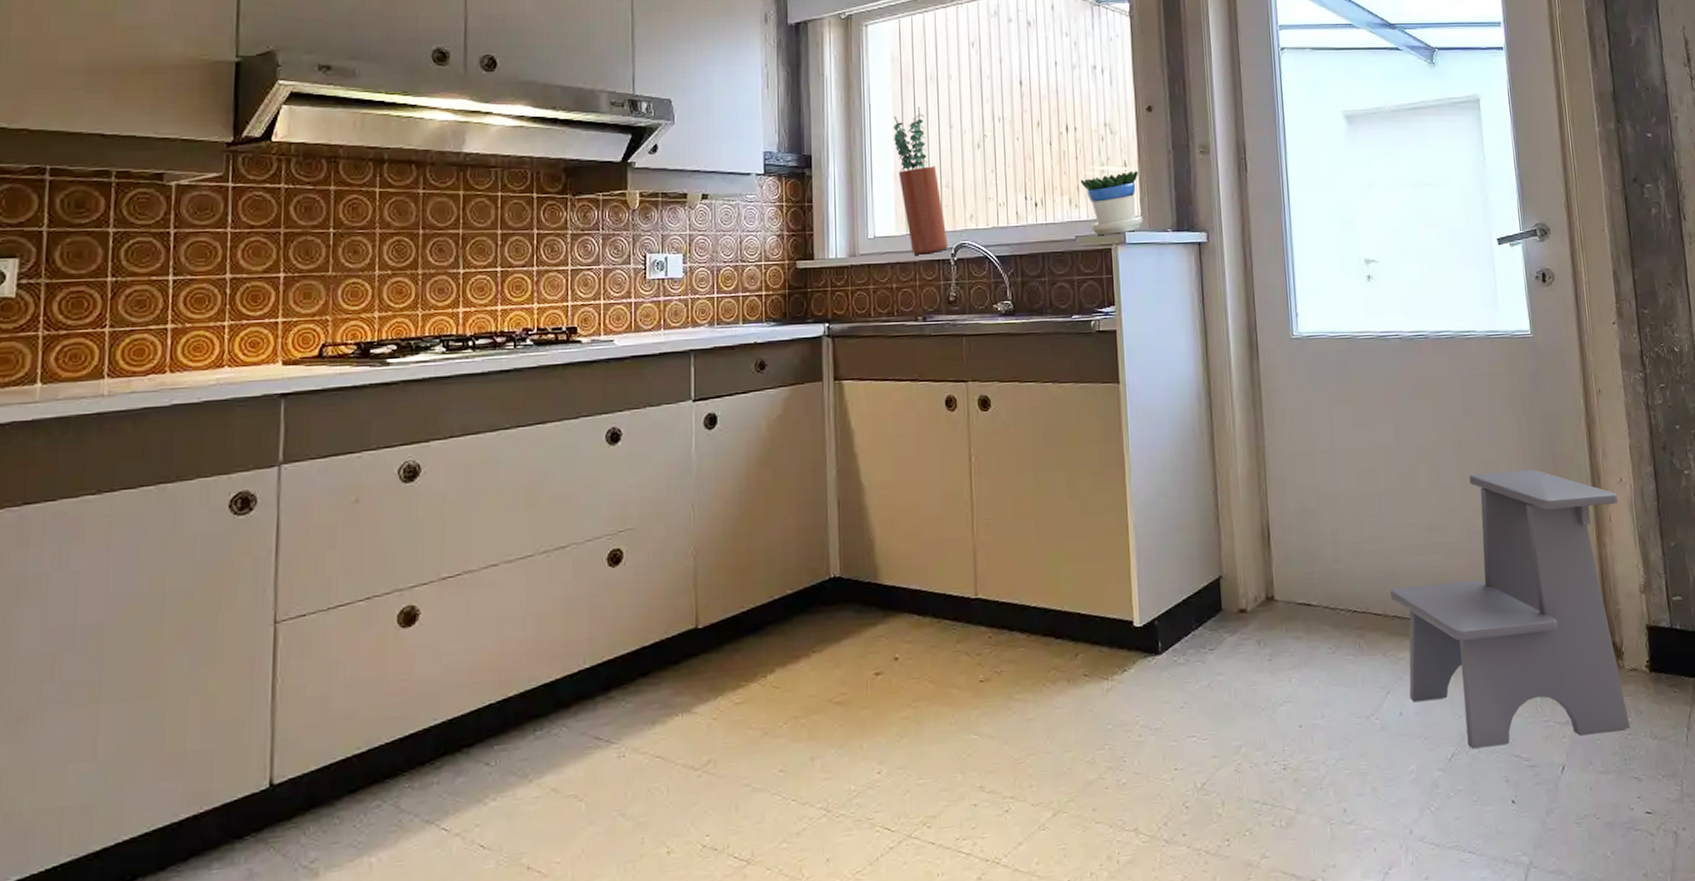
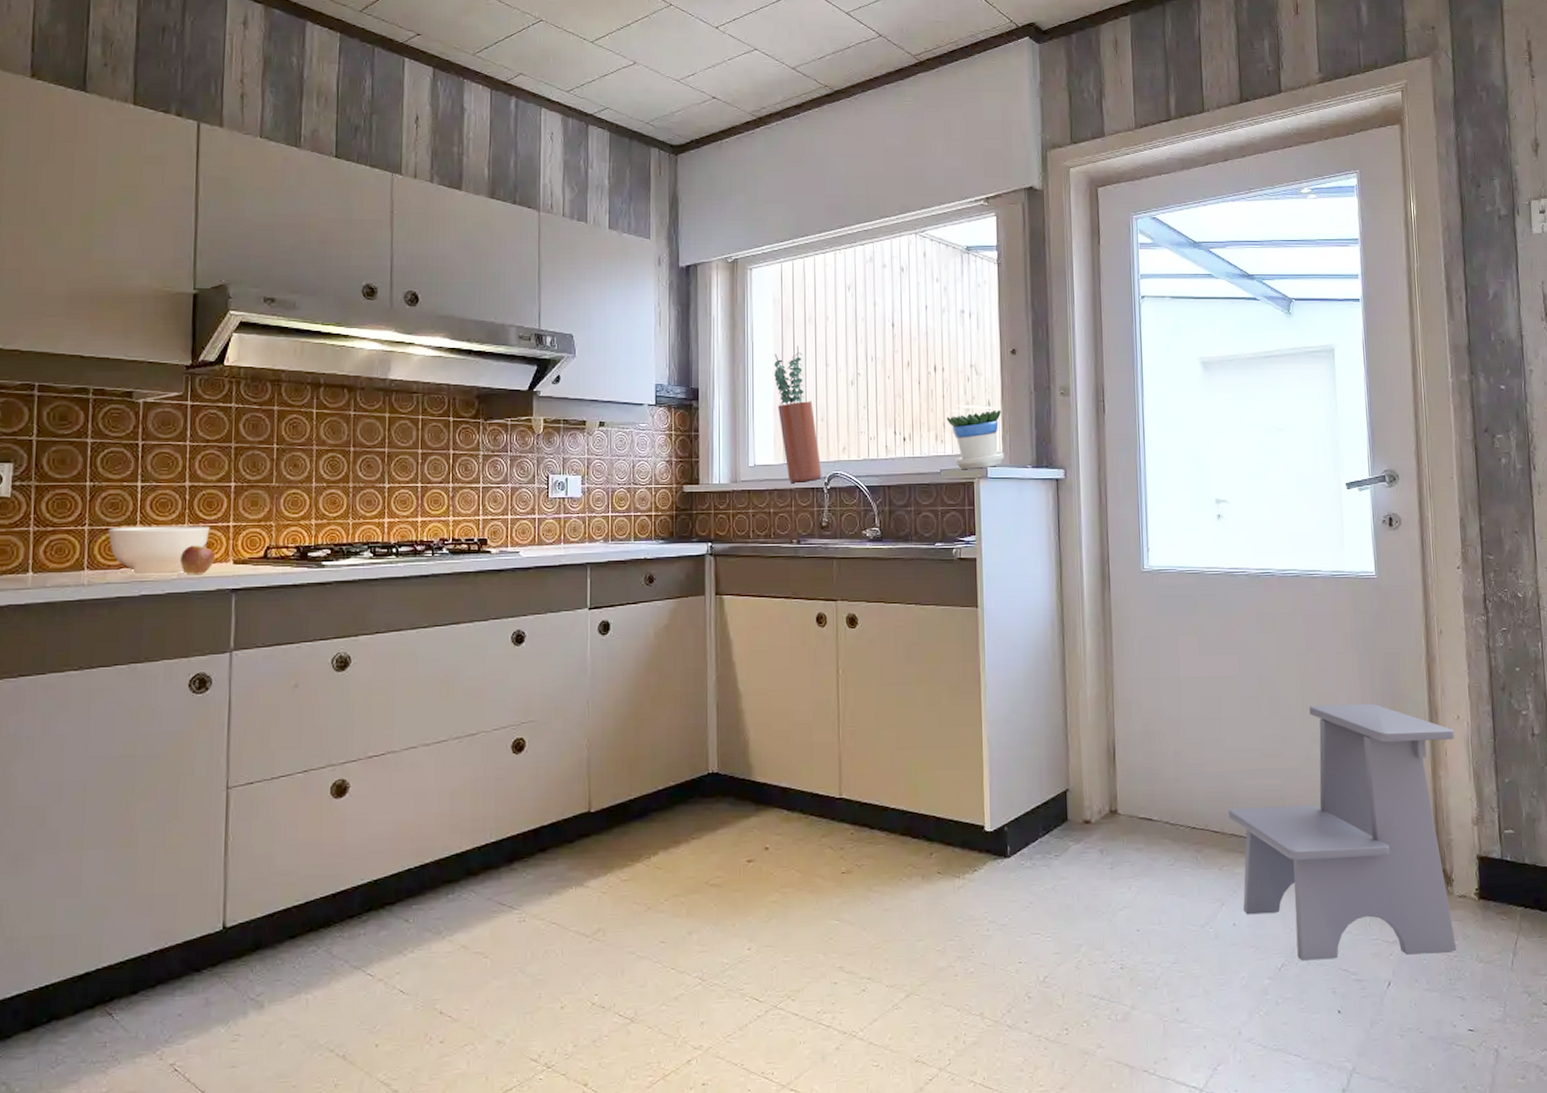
bowl: none [133,323,255,380] -> present [108,525,210,574]
fruit: none [218,341,260,380] -> present [179,542,215,575]

